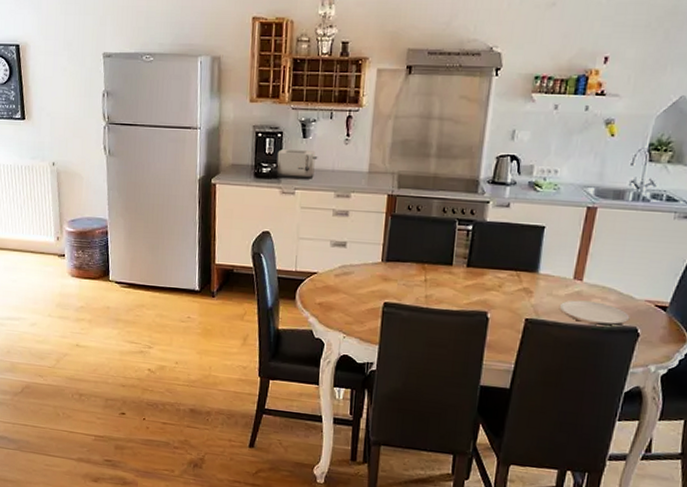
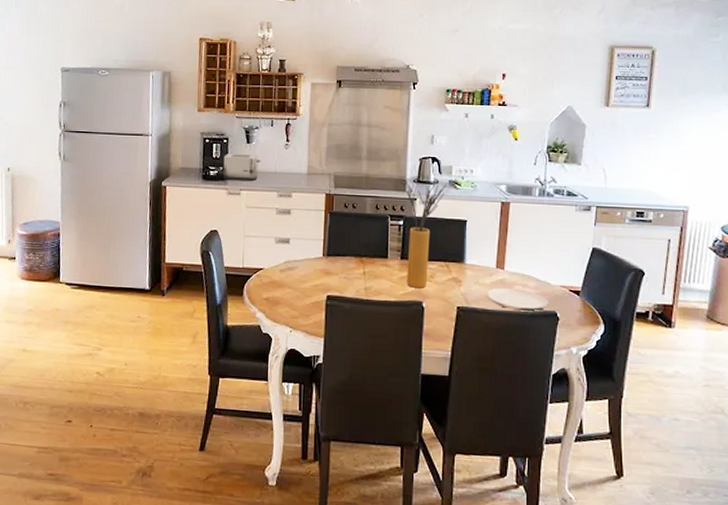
vase: none [471,174,525,298] -> present [407,174,446,288]

